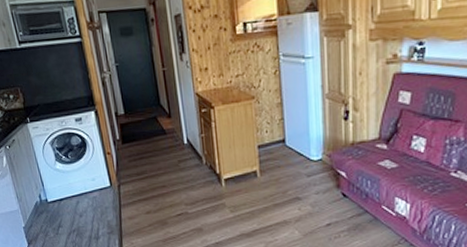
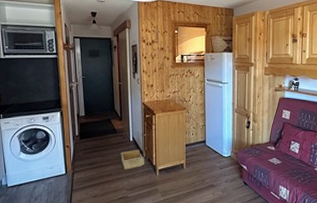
storage bin: none [174,154,206,180] -> present [121,149,145,170]

